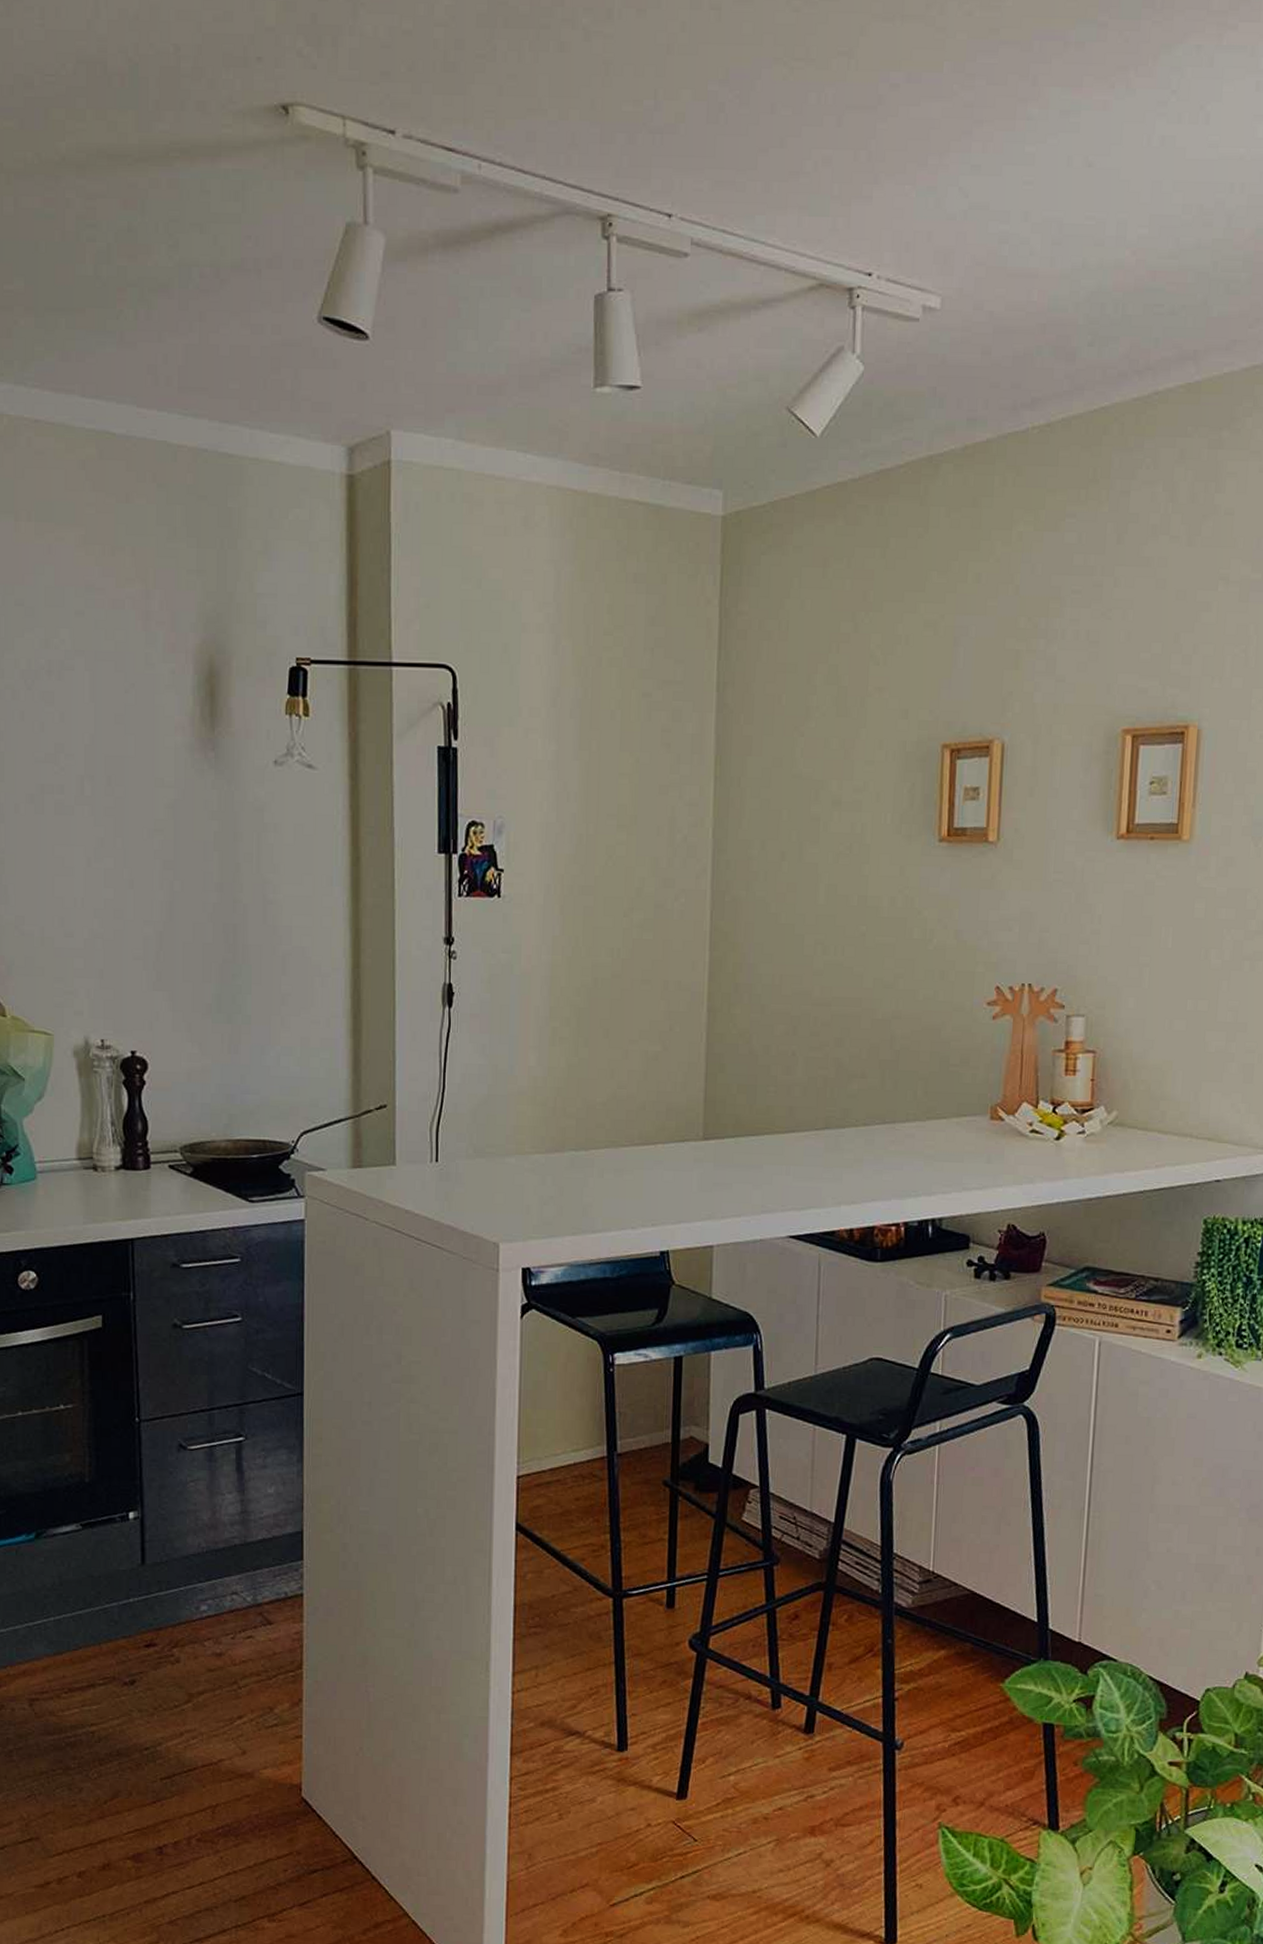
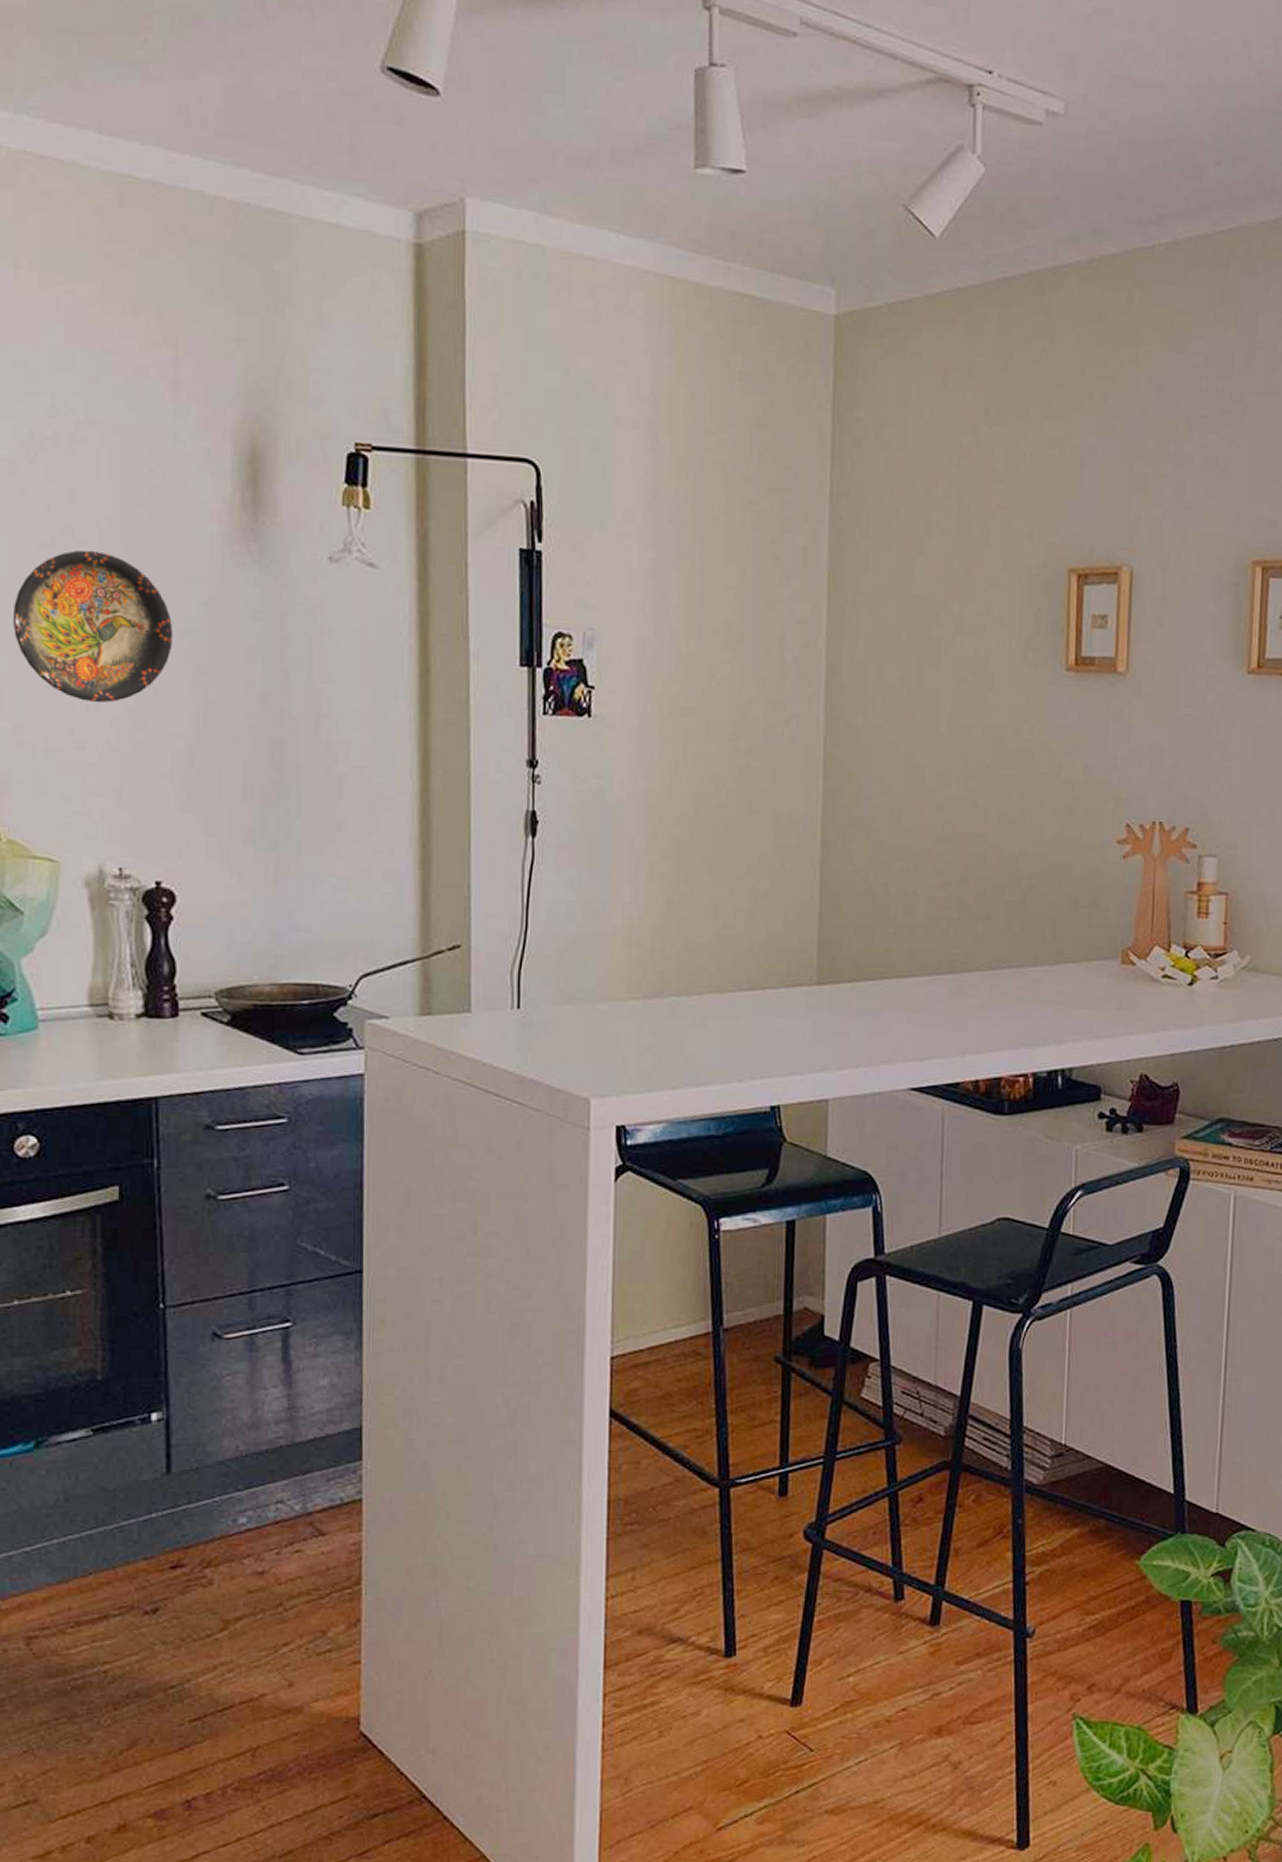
decorative plate: none [15,763,145,896] -> present [12,550,174,703]

